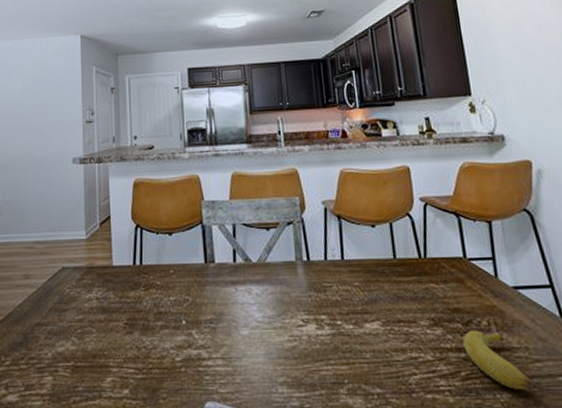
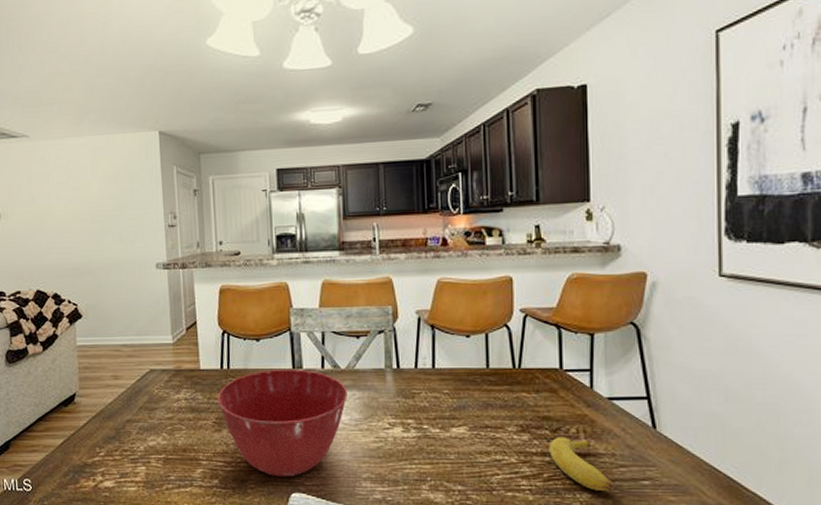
mixing bowl: none [129,263,261,384] -> present [217,368,349,477]

